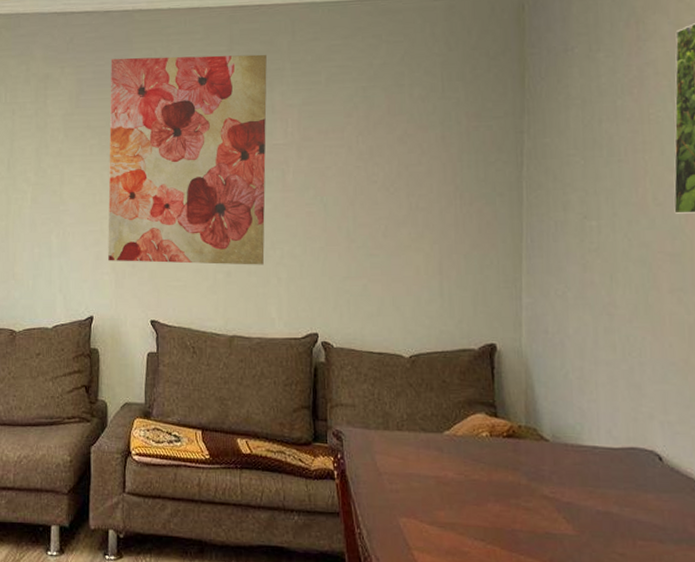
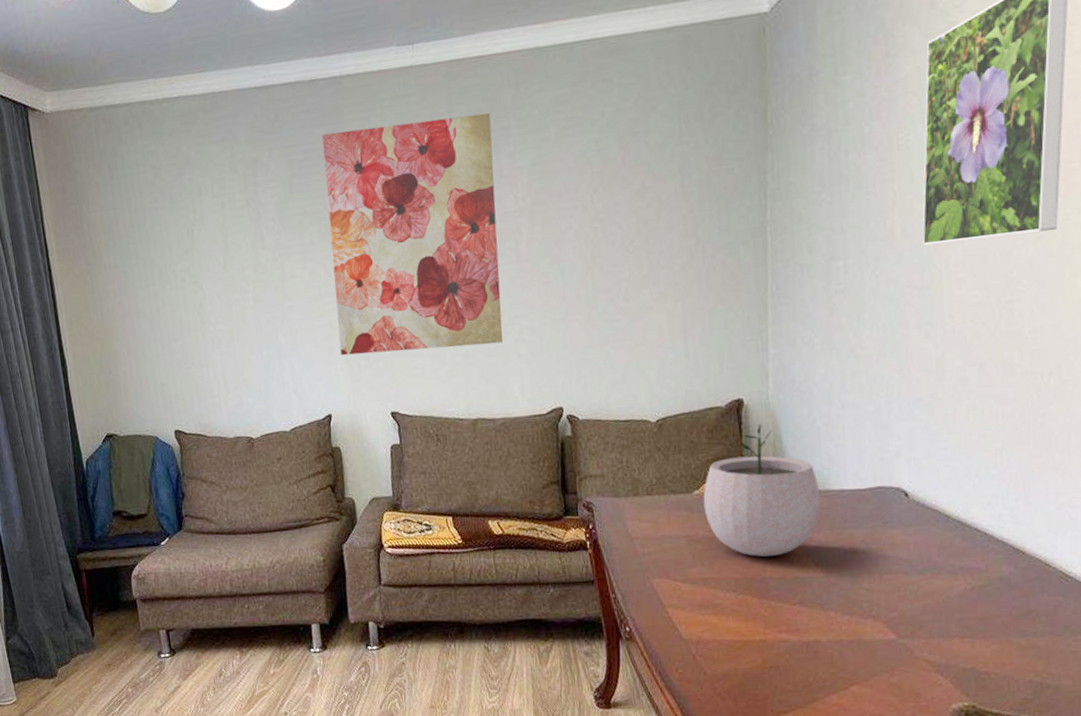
plant pot: none [453,371,573,509] -> present [703,424,821,557]

